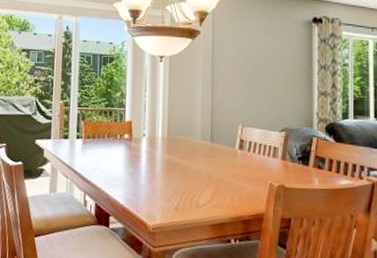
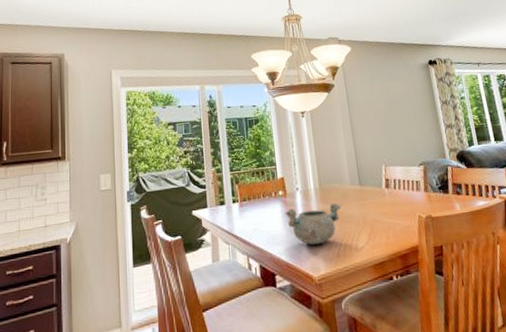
decorative bowl: none [128,154,188,194] -> present [285,203,341,245]

